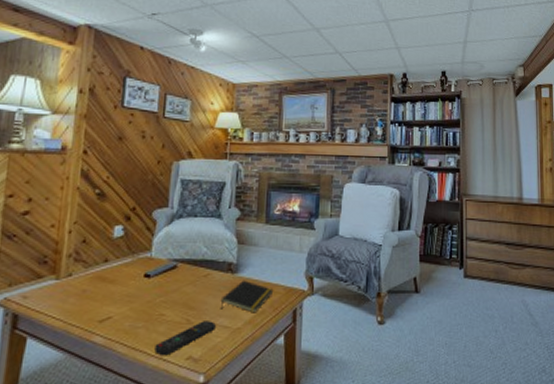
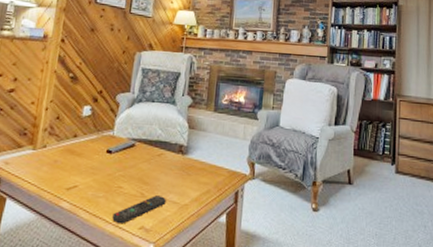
notepad: present [220,280,274,313] -> none [170,161,219,192]

